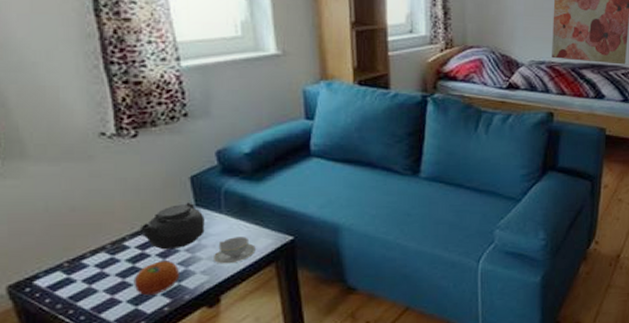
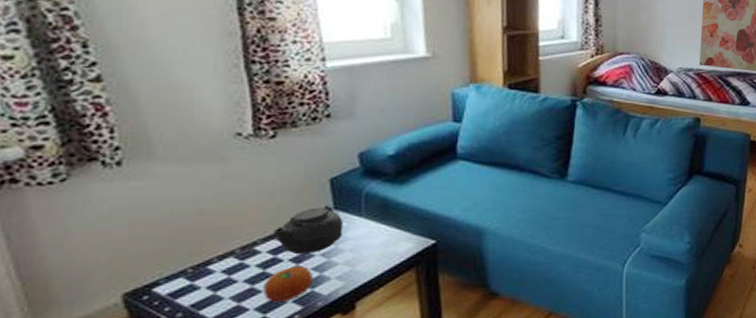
teacup: present [214,237,256,264] -> none [351,241,396,269]

